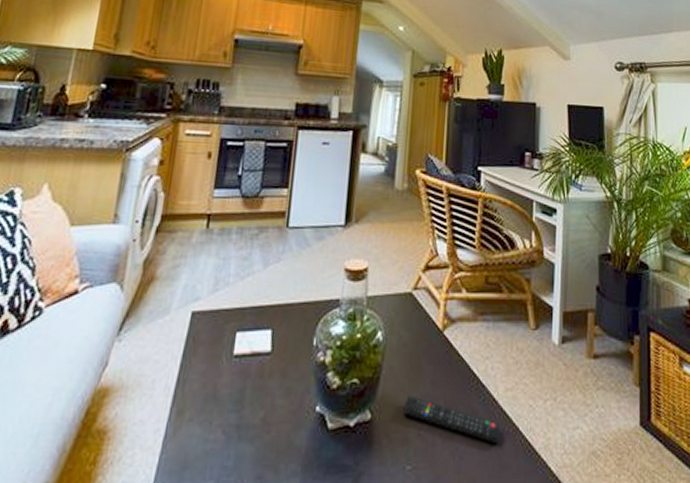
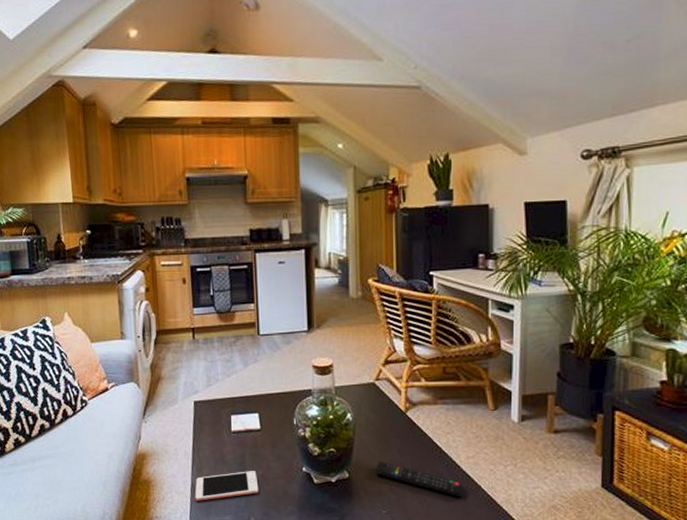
cell phone: none [165,412,257,461] -> present [195,471,259,501]

